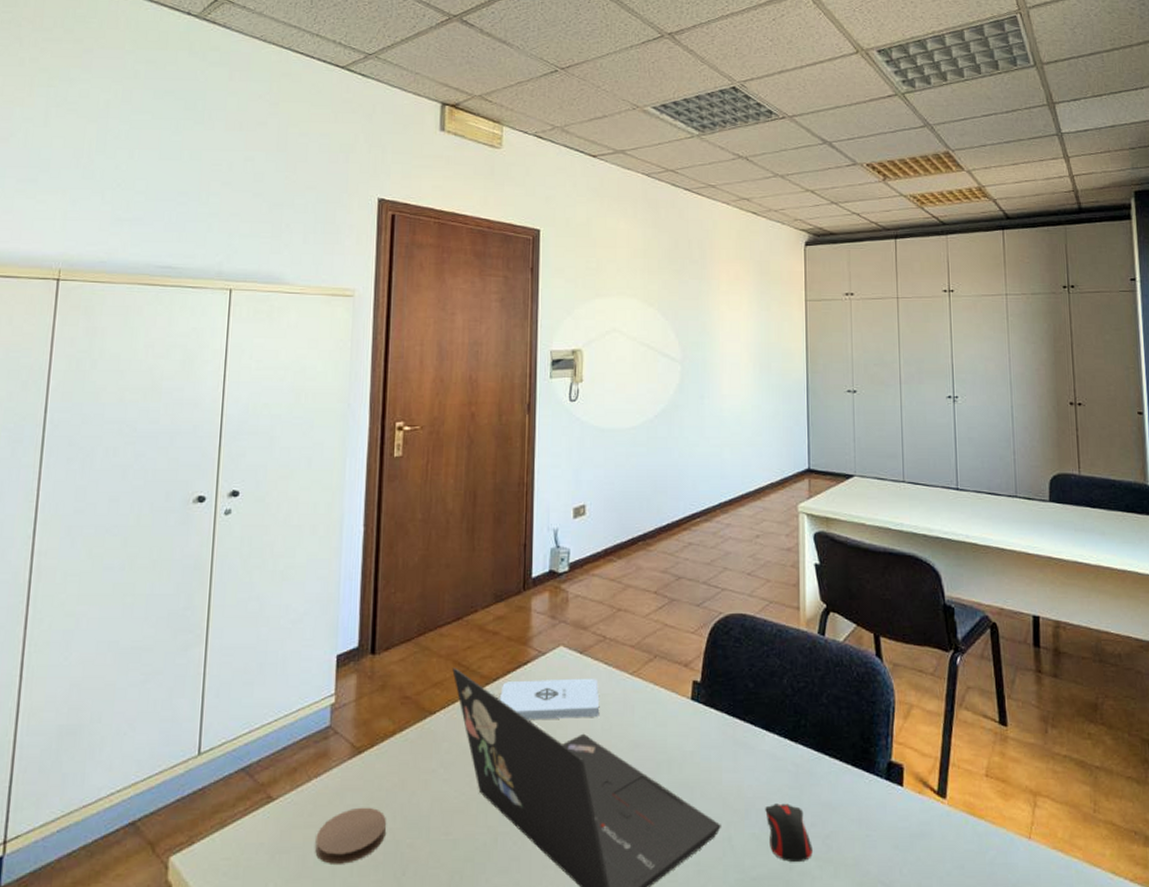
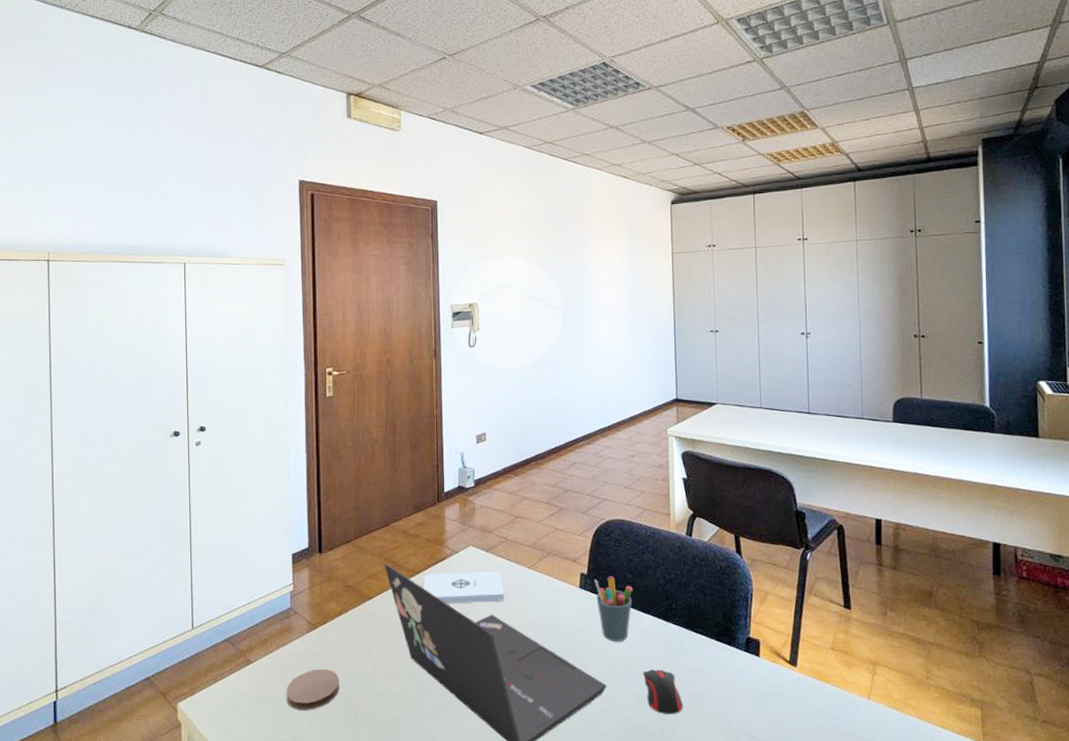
pen holder: none [709,685,754,769] -> present [595,576,633,642]

